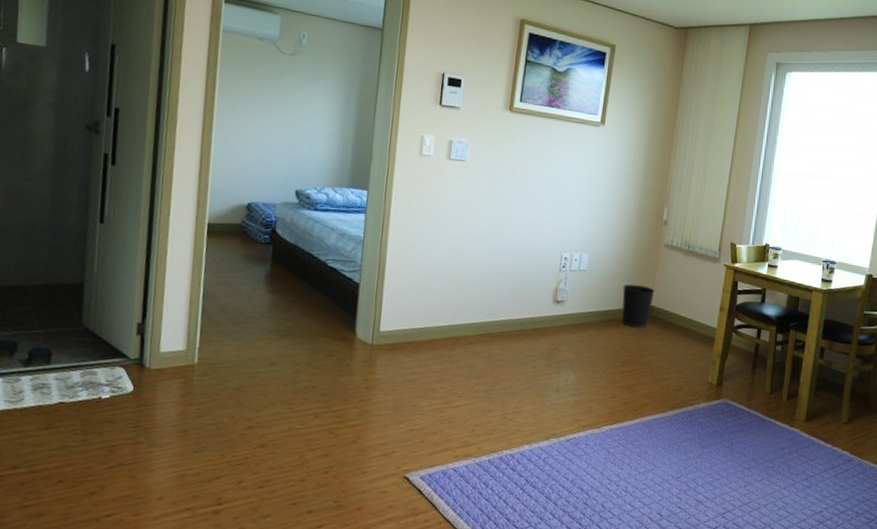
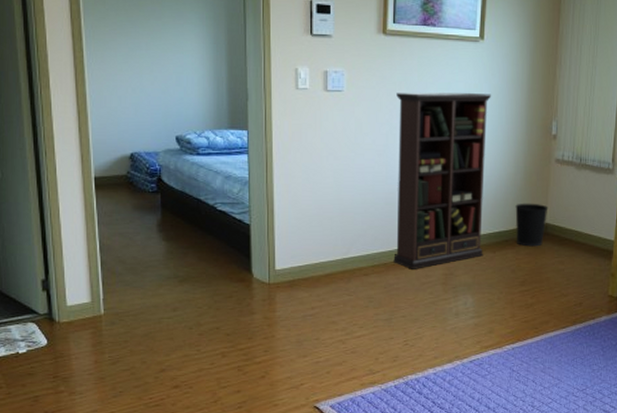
bookcase: none [499,167,607,342] -> present [393,92,491,269]

